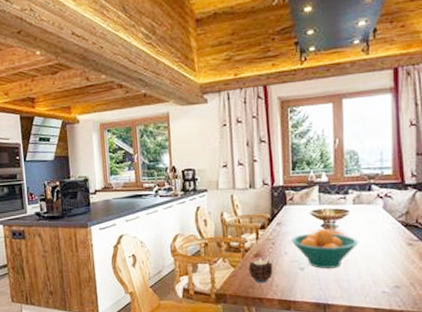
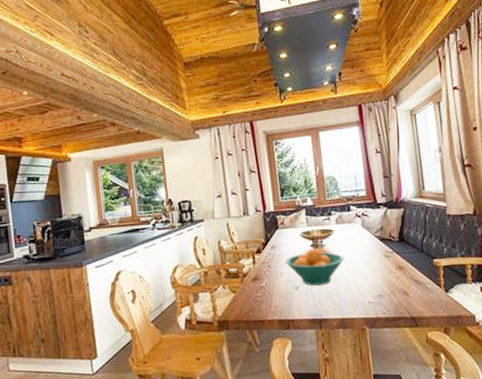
candle: present [248,259,273,284] -> none [247,282,271,307]

